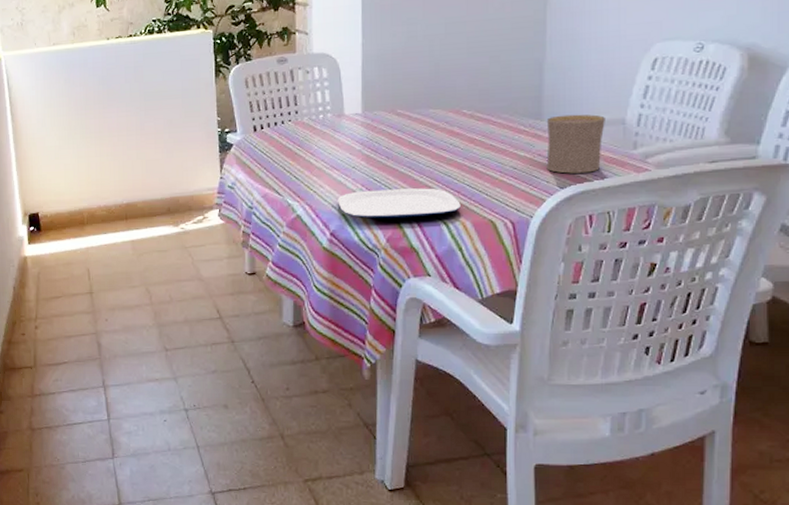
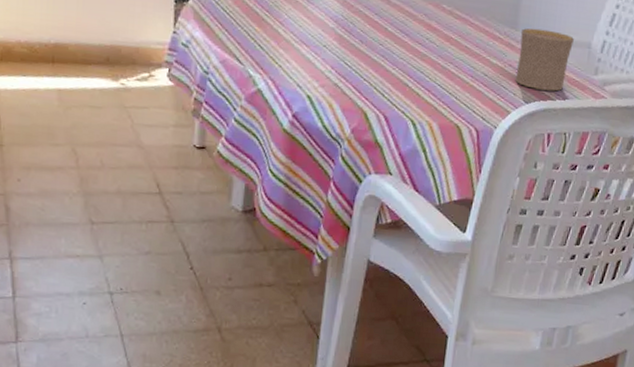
plate: present [338,188,461,219] -> none [304,73,430,112]

